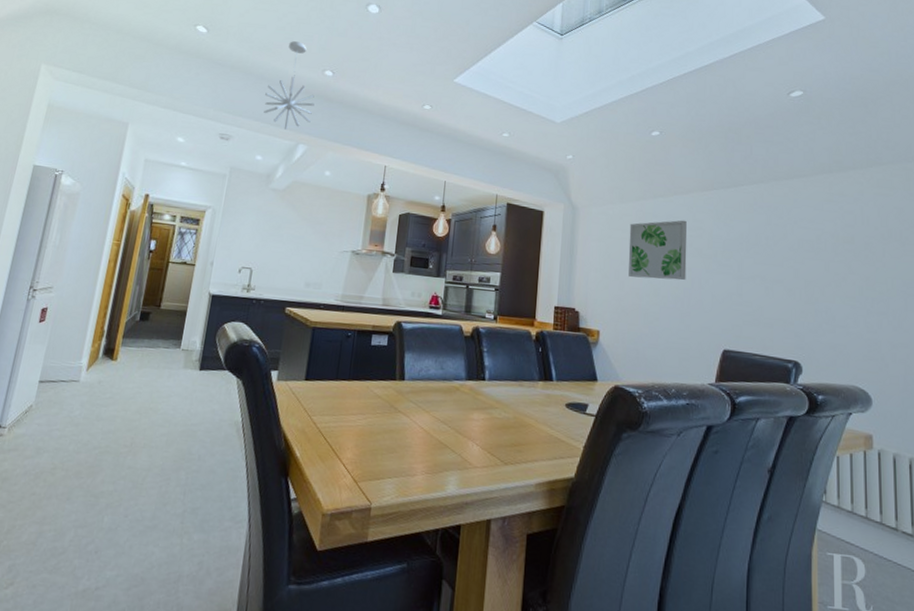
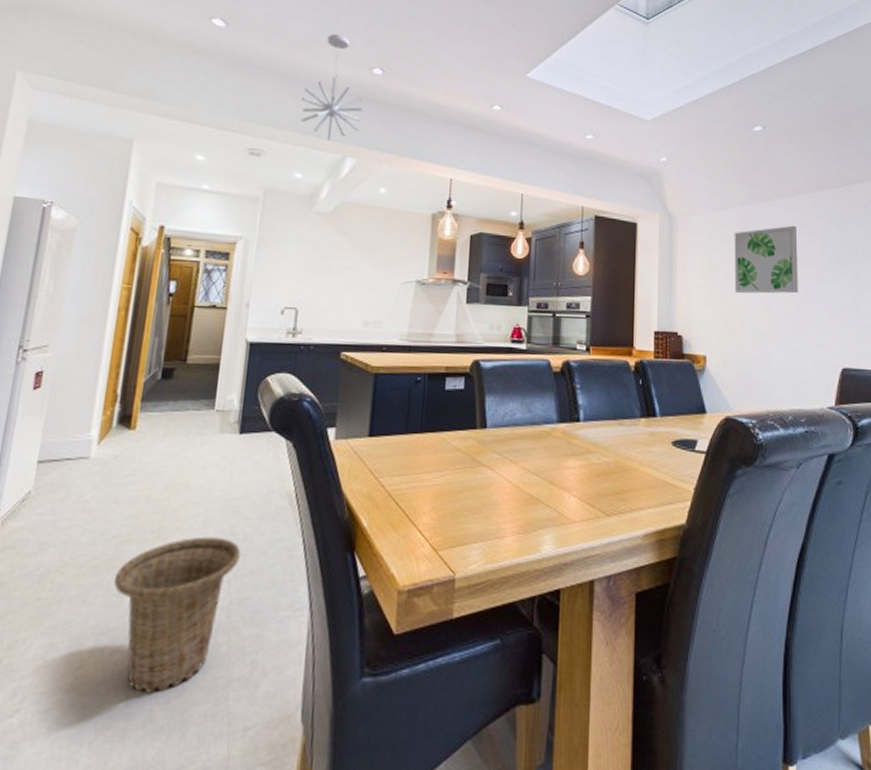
basket: none [93,453,195,580] -> present [114,536,241,693]

